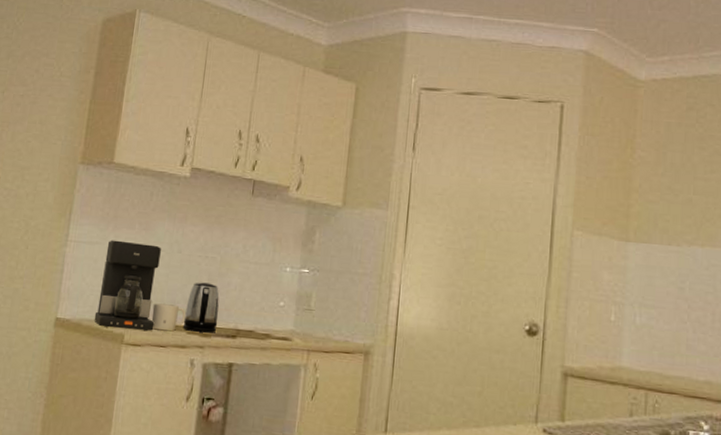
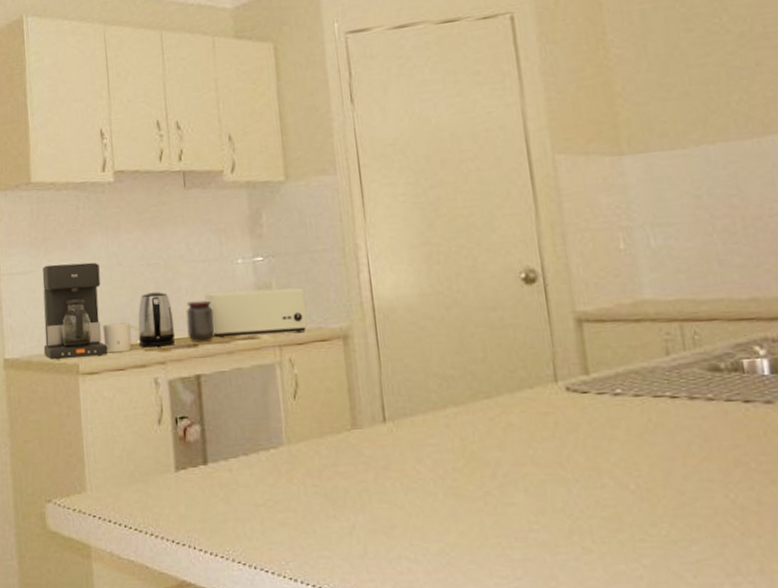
jar: none [228,297,257,336] -> present [186,300,215,343]
toaster: none [250,292,340,343] -> present [205,287,308,338]

